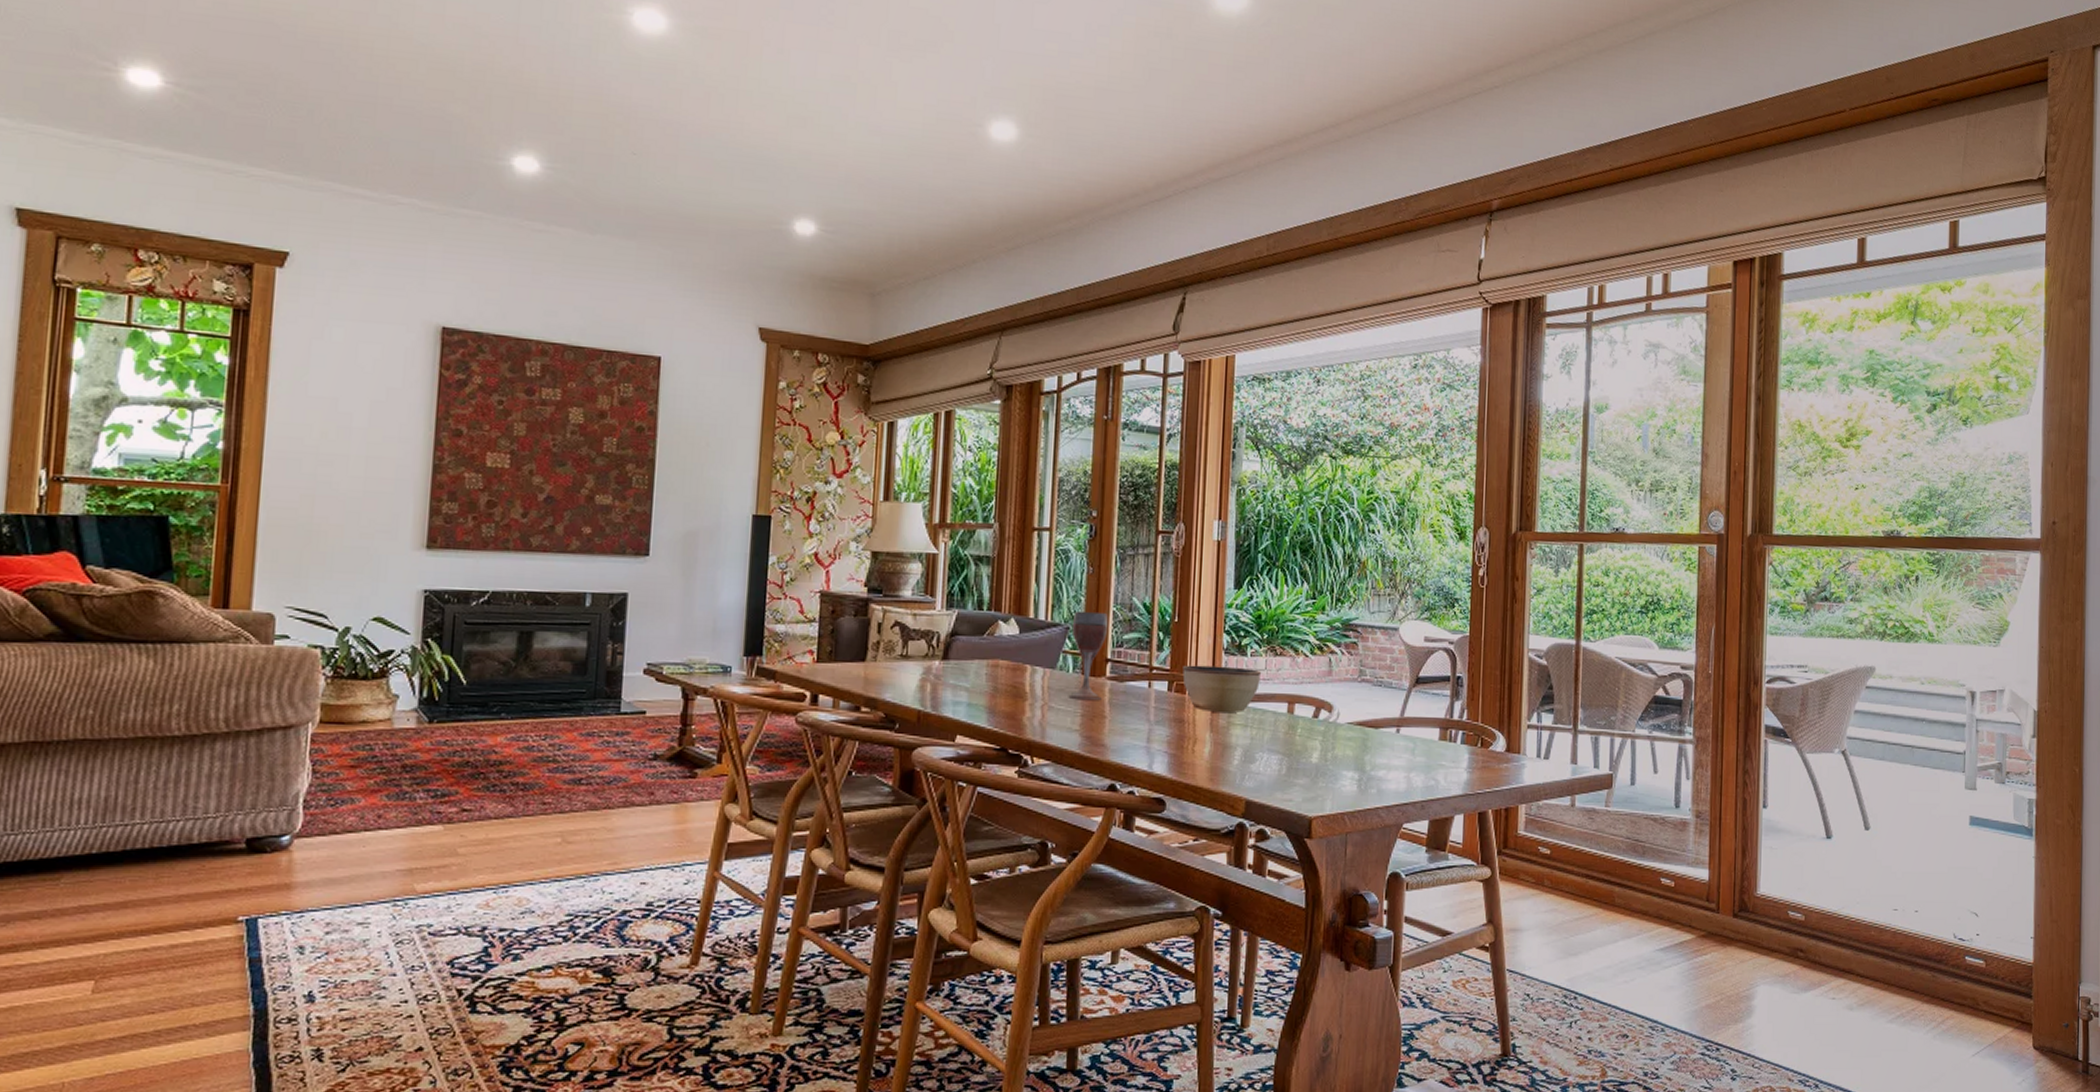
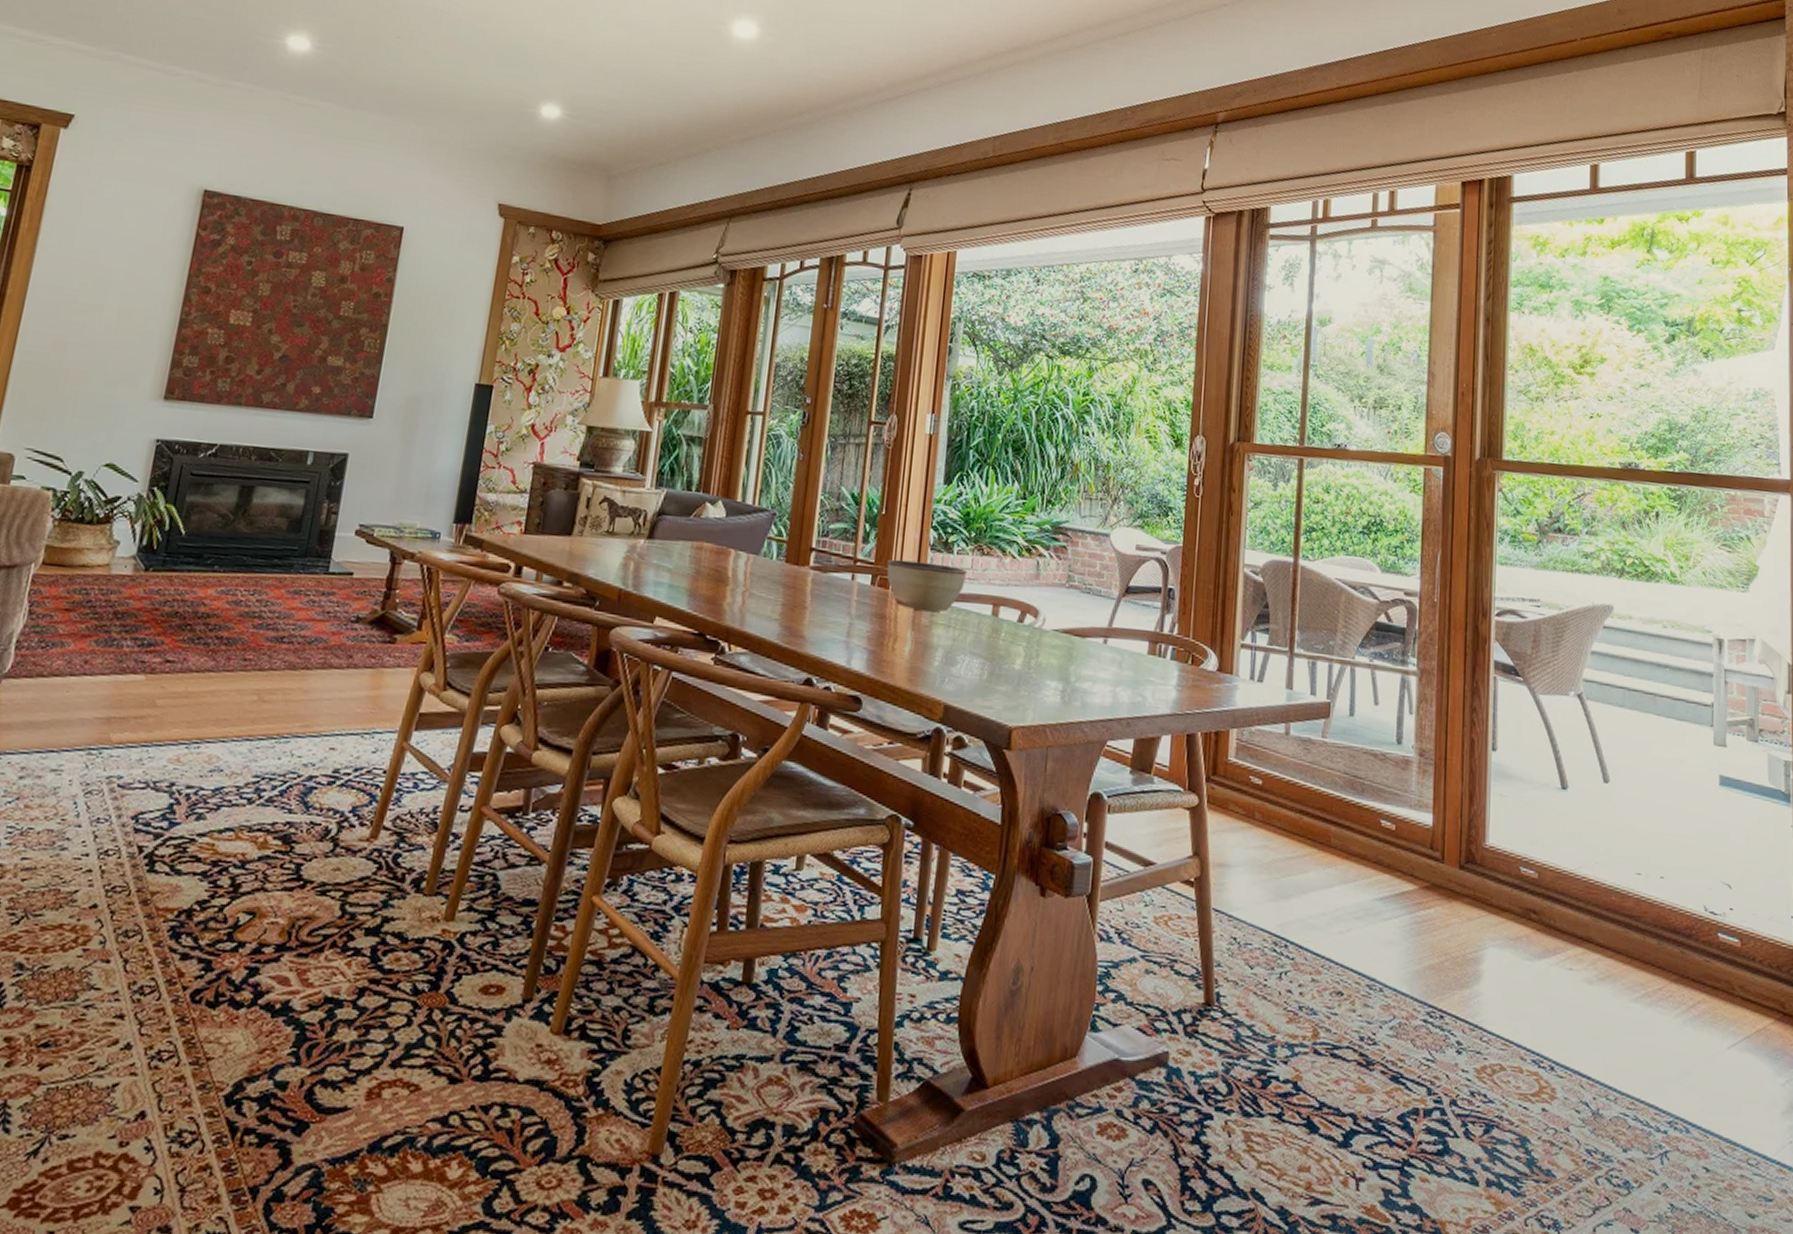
cup: present [1068,610,1109,701] -> none [770,497,816,591]

